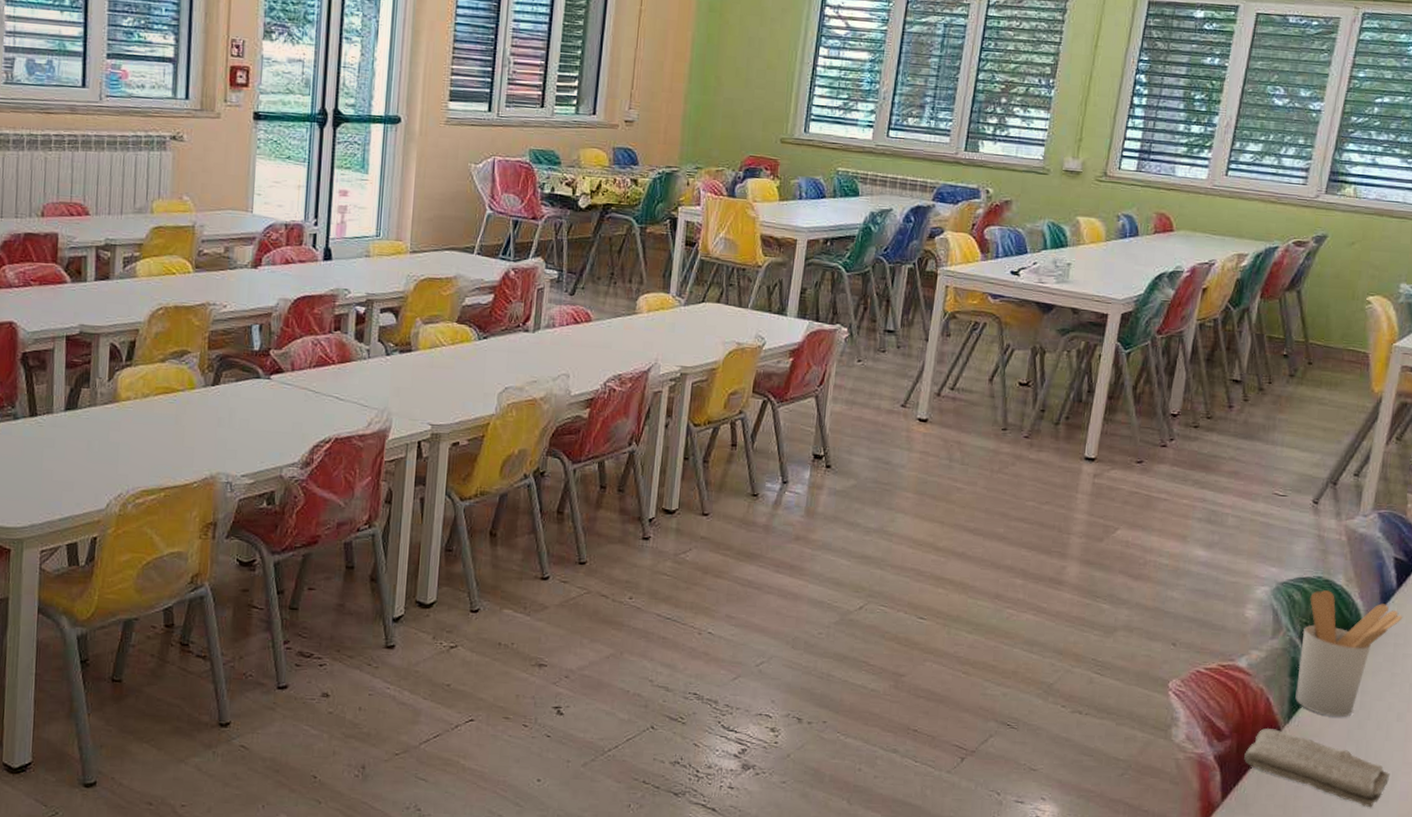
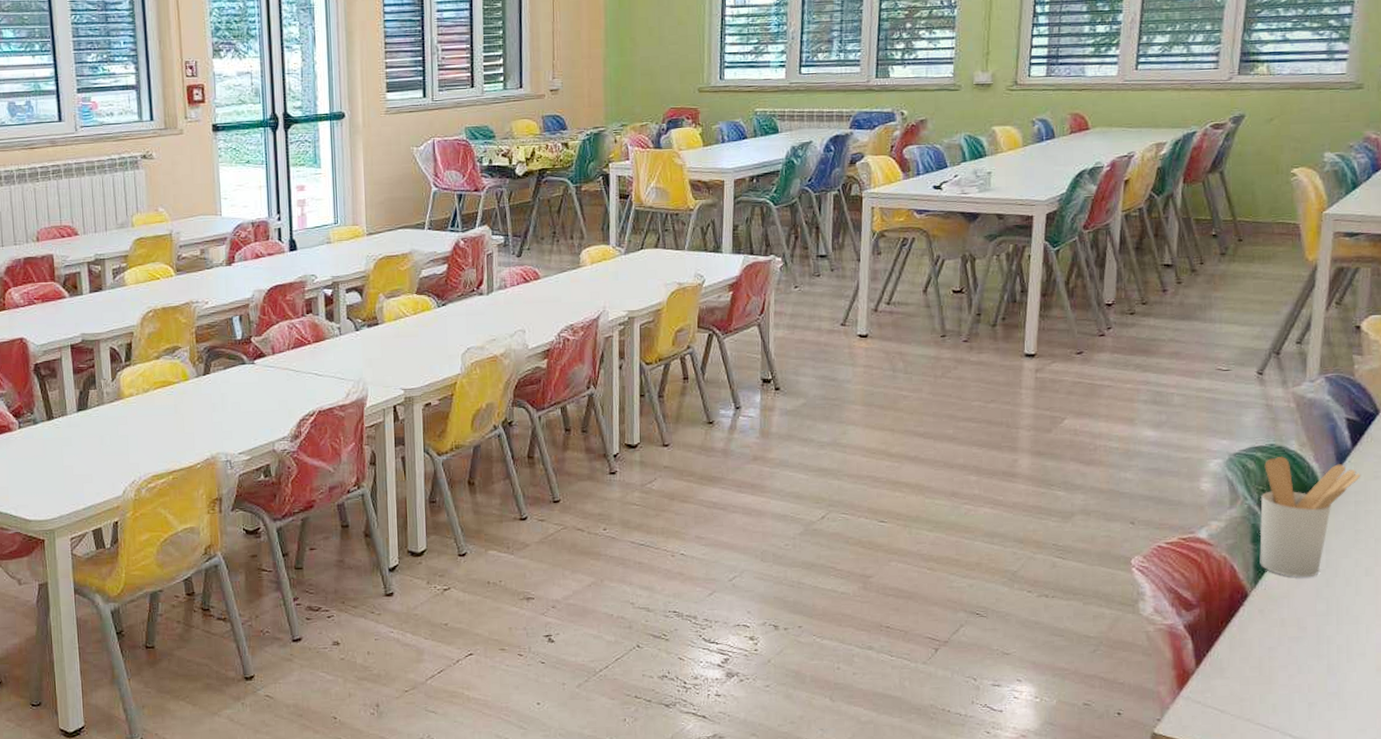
washcloth: present [1244,728,1391,808] -> none [1214,594,1364,662]

